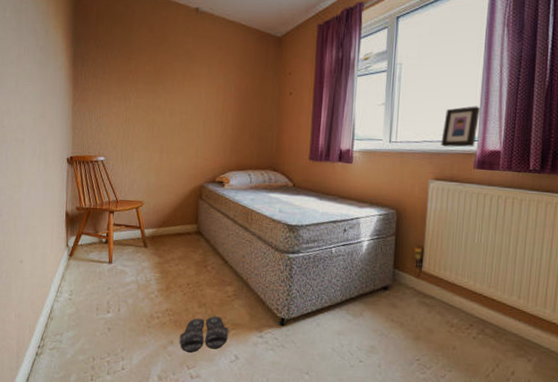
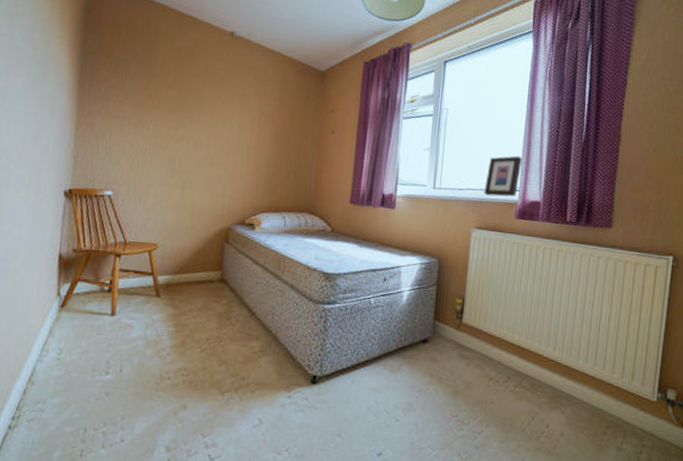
slippers: present [179,316,228,353] -> none [193,375,252,418]

